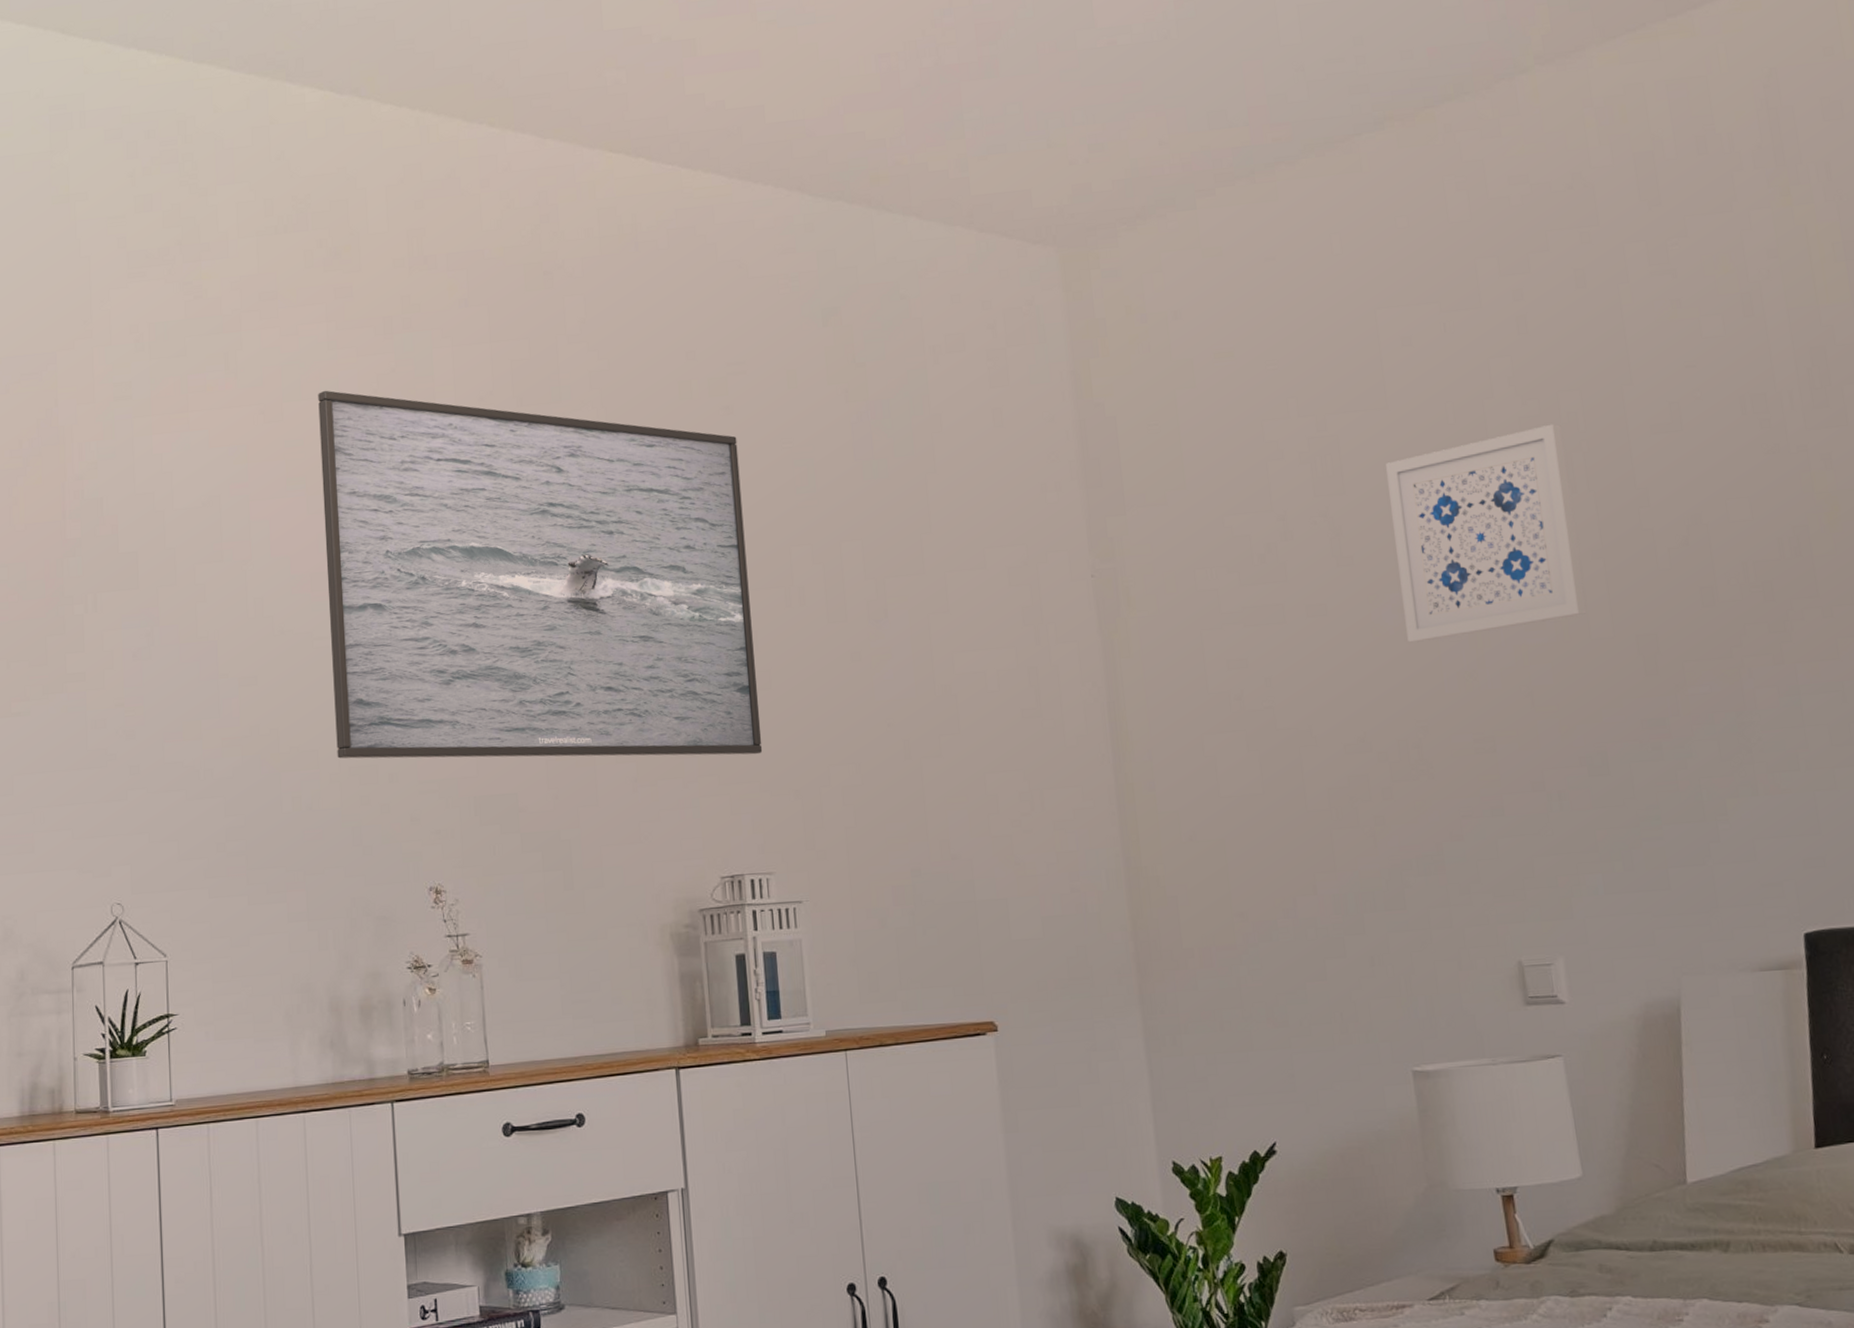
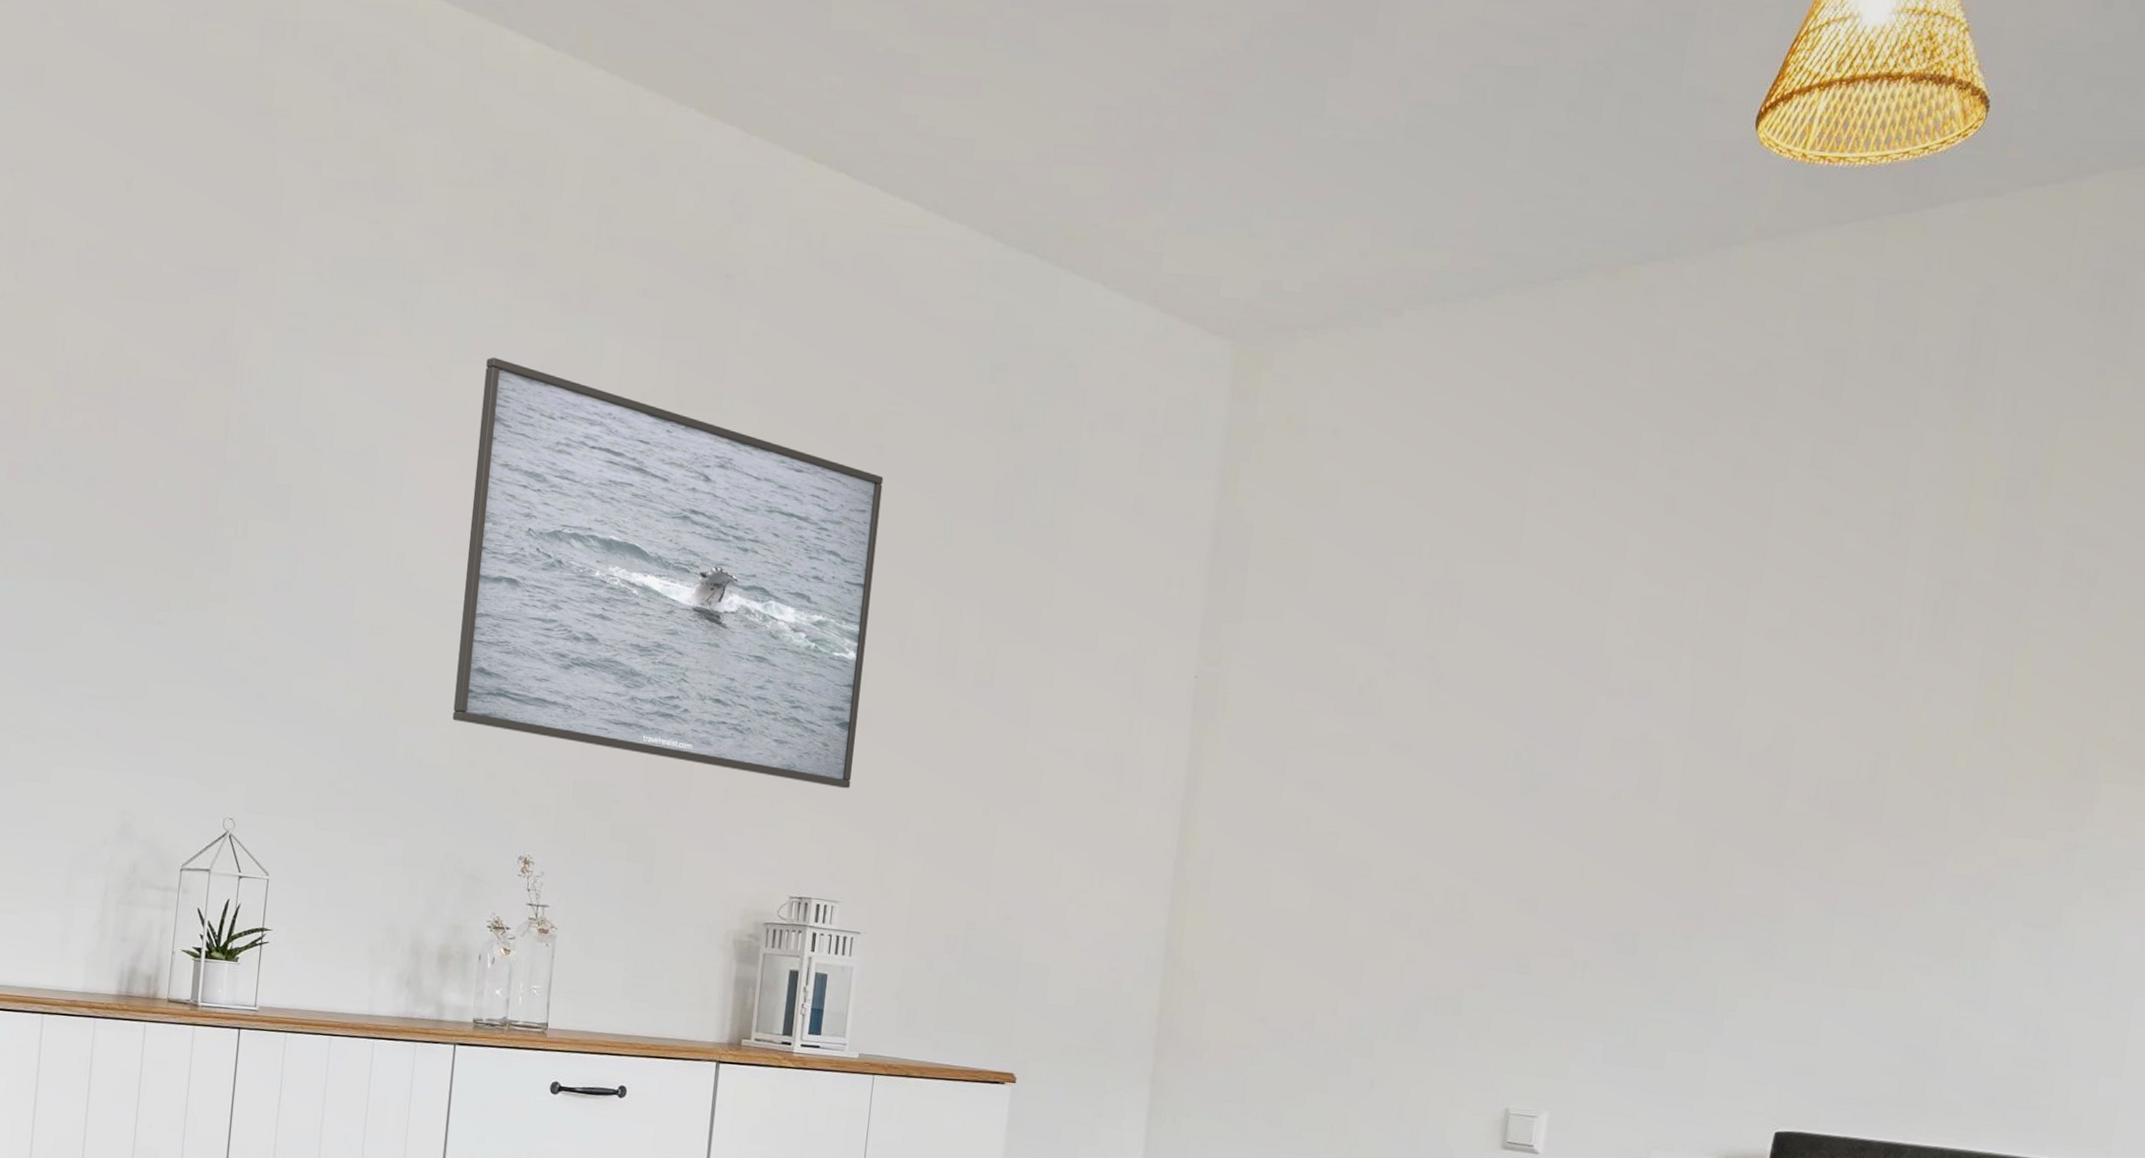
wall art: present [1386,423,1587,643] -> none [1480,609,1681,801]

